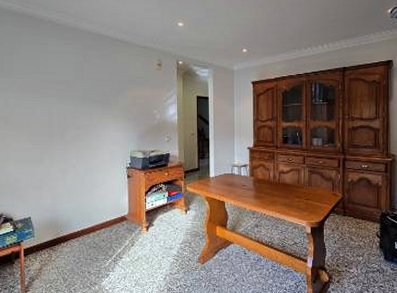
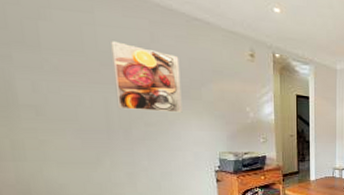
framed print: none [57,64,103,117] -> present [111,41,183,113]

